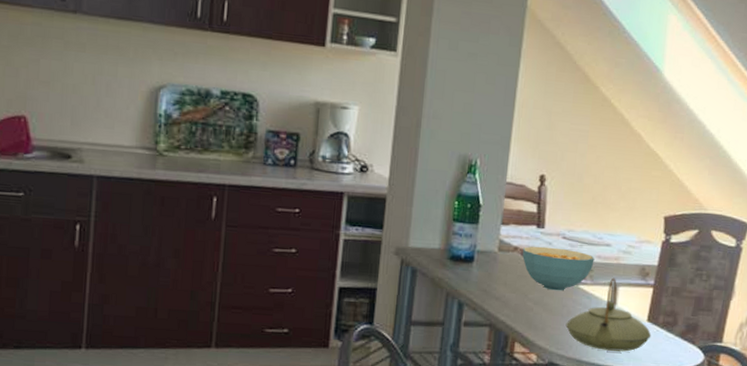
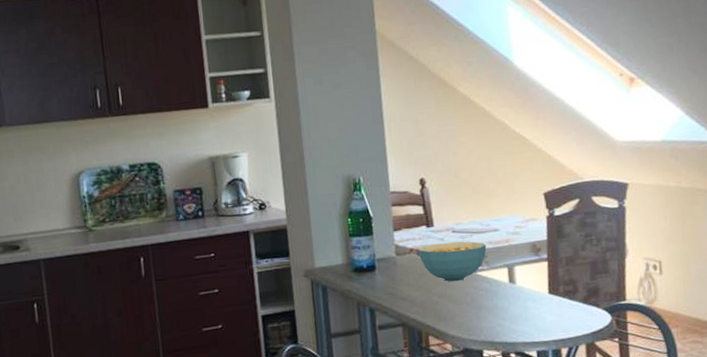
teapot: present [565,277,652,352] -> none [472,259,556,329]

